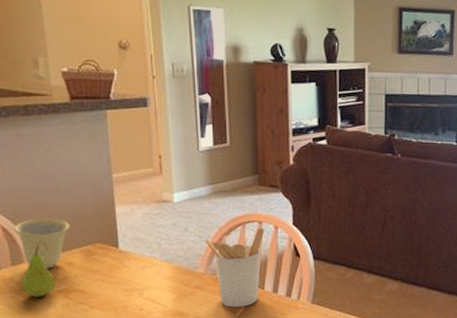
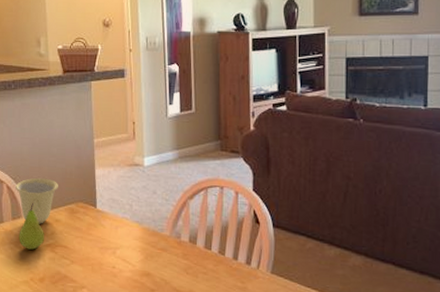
utensil holder: present [205,228,265,308] -> none [170,193,226,273]

